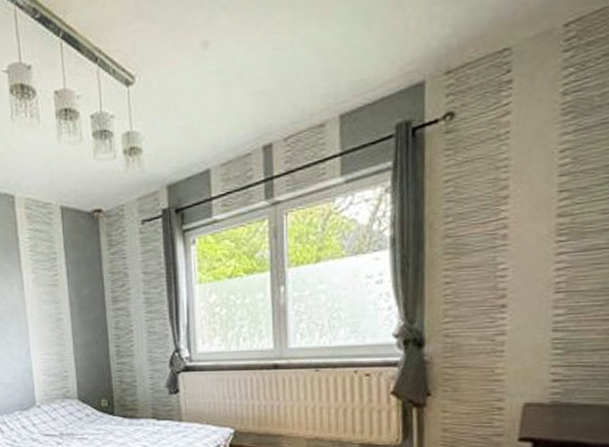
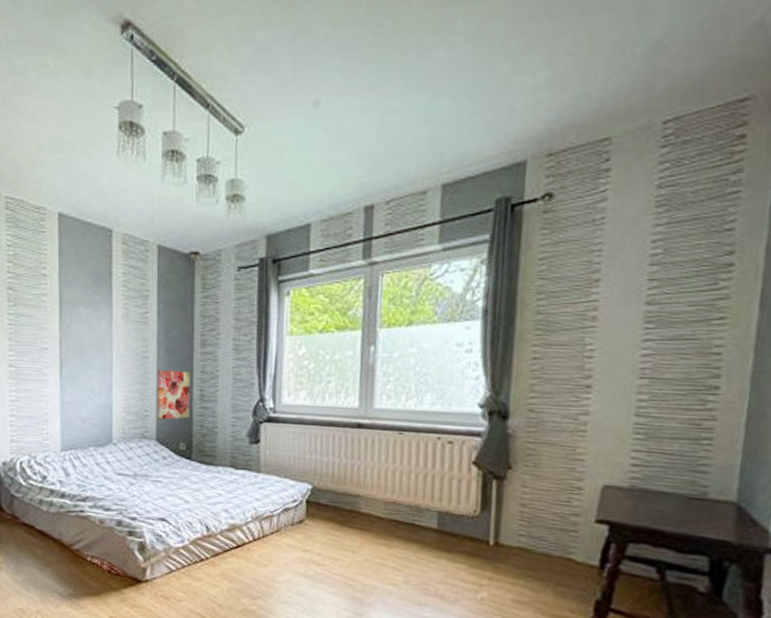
wall art: none [73,329,108,379] -> present [157,370,191,420]

